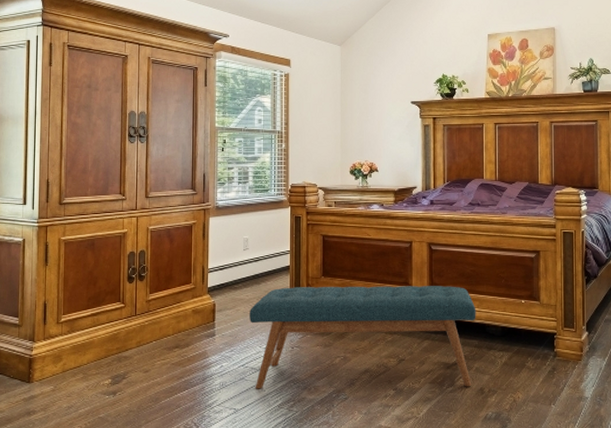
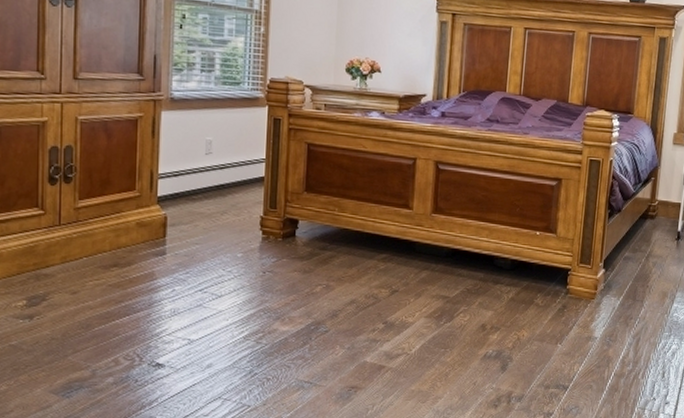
bench: present [250,286,476,389] -> none [211,202,485,323]

